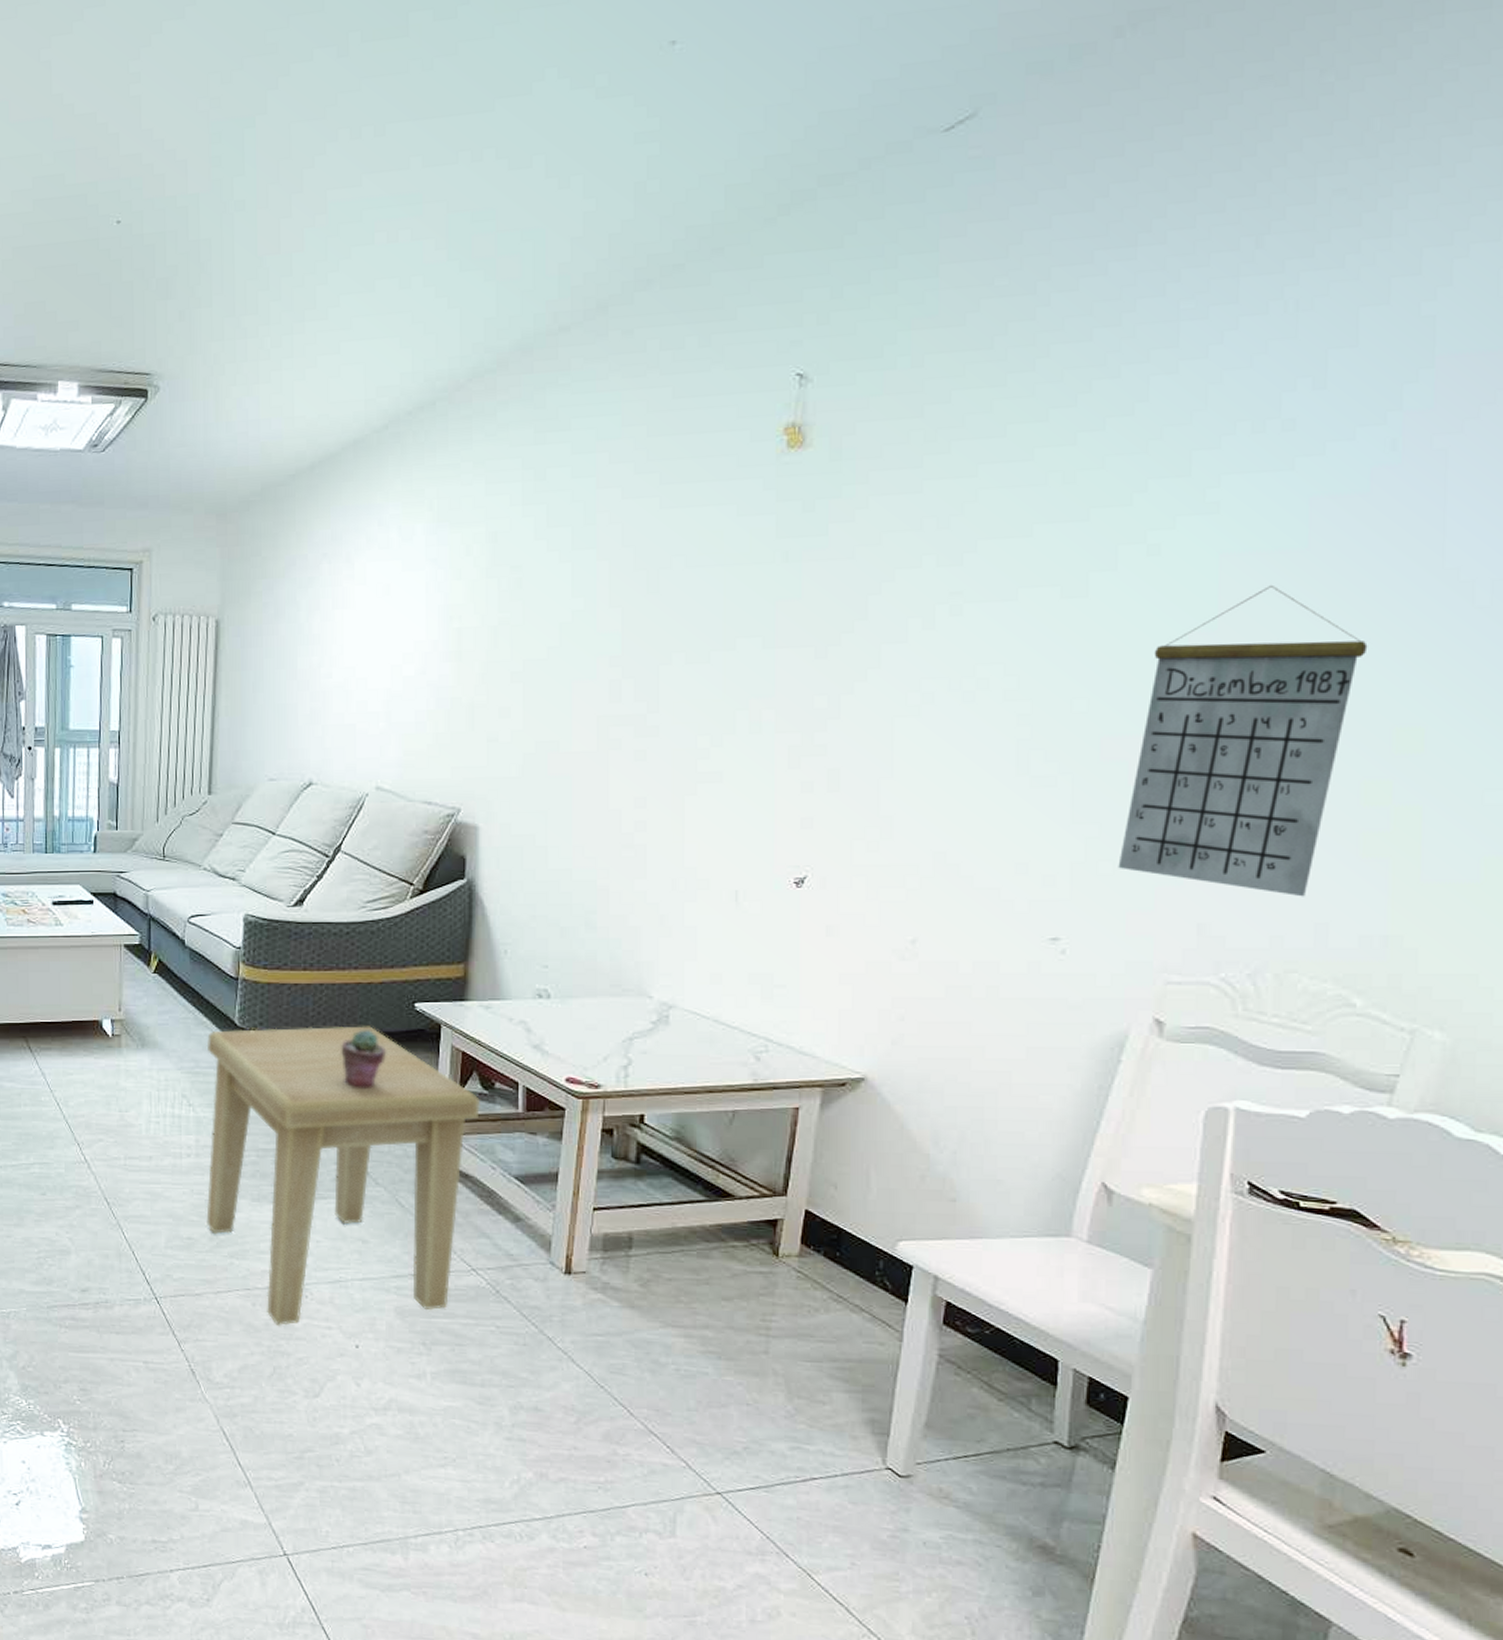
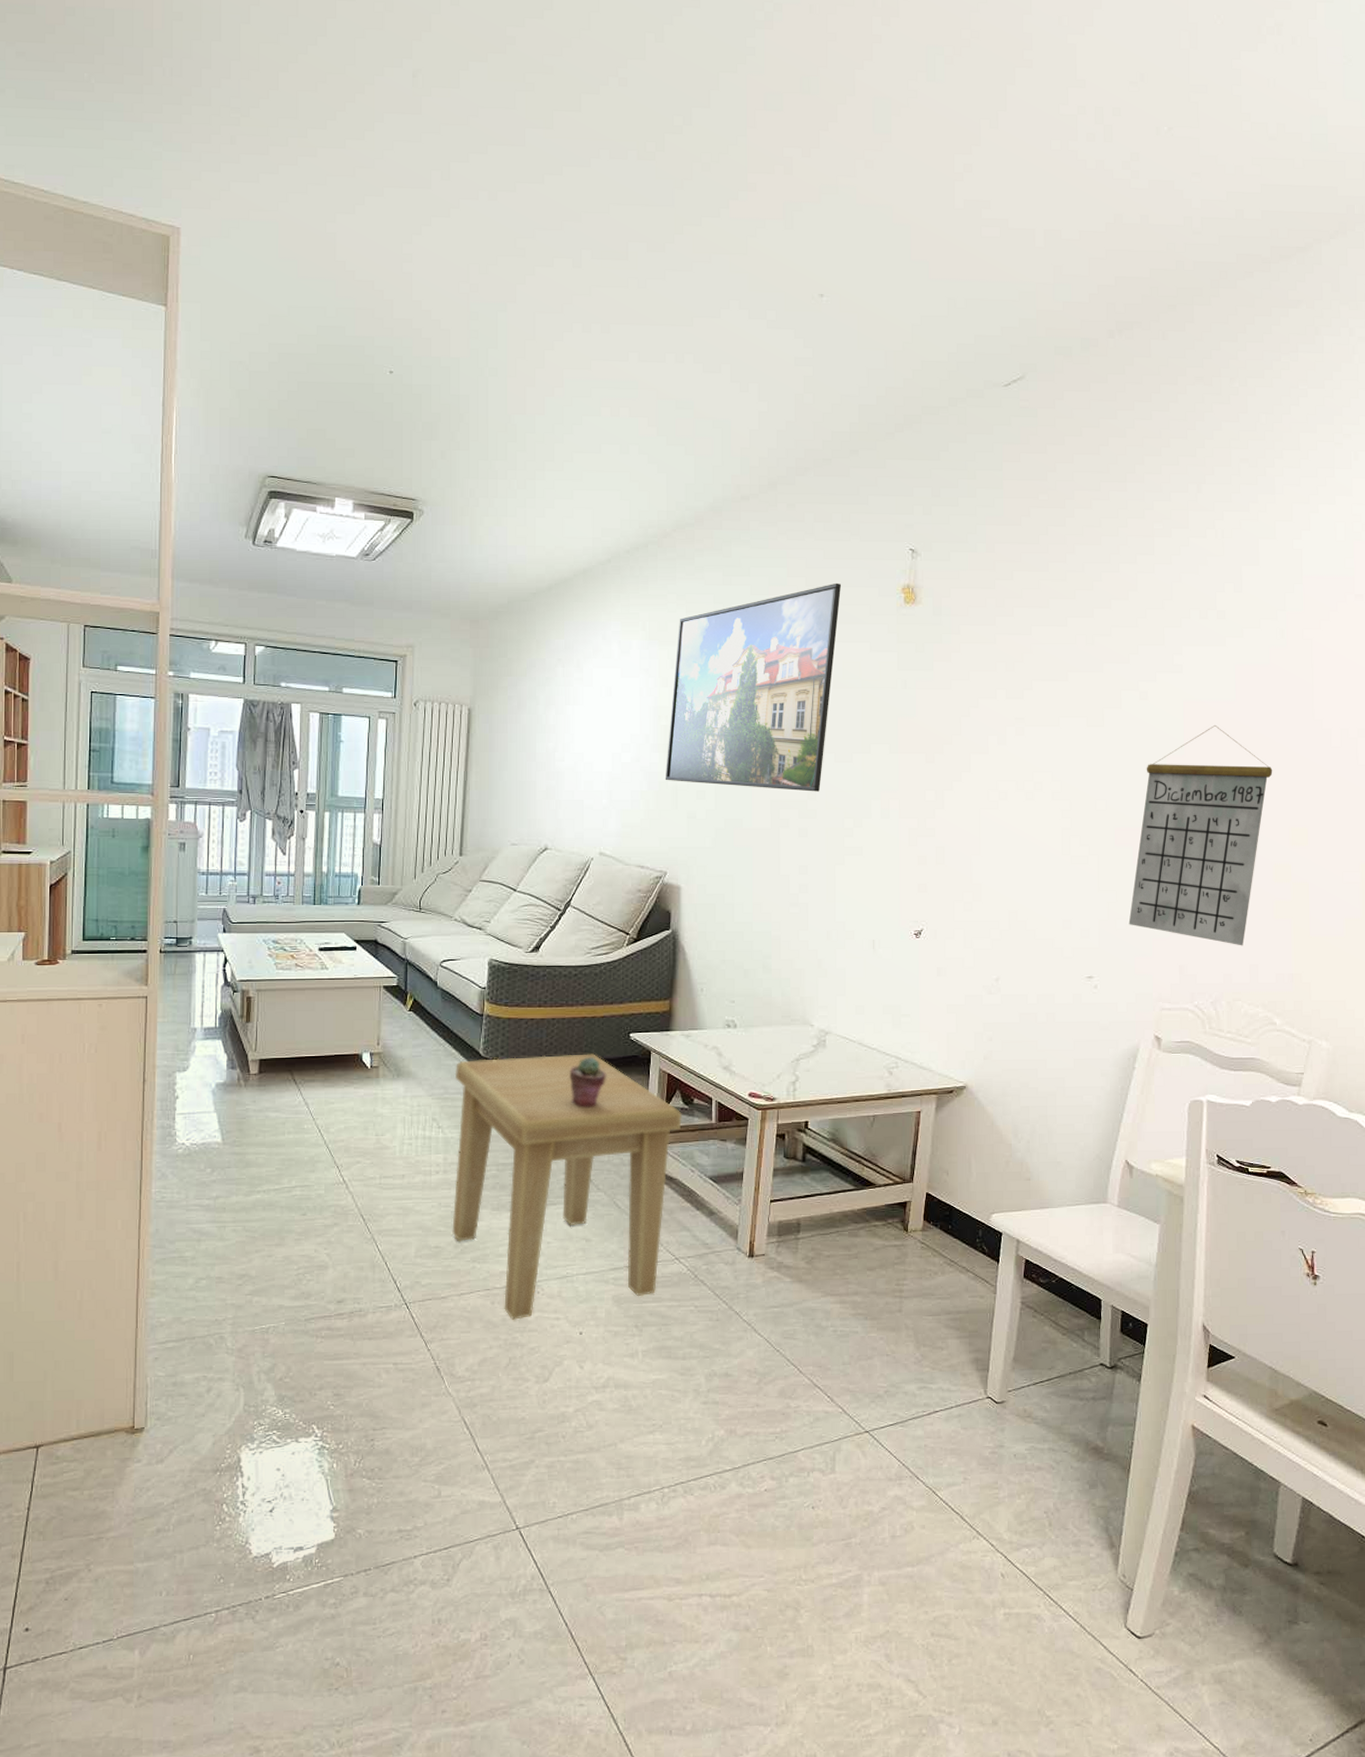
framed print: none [458,428,696,703] -> present [665,582,841,792]

